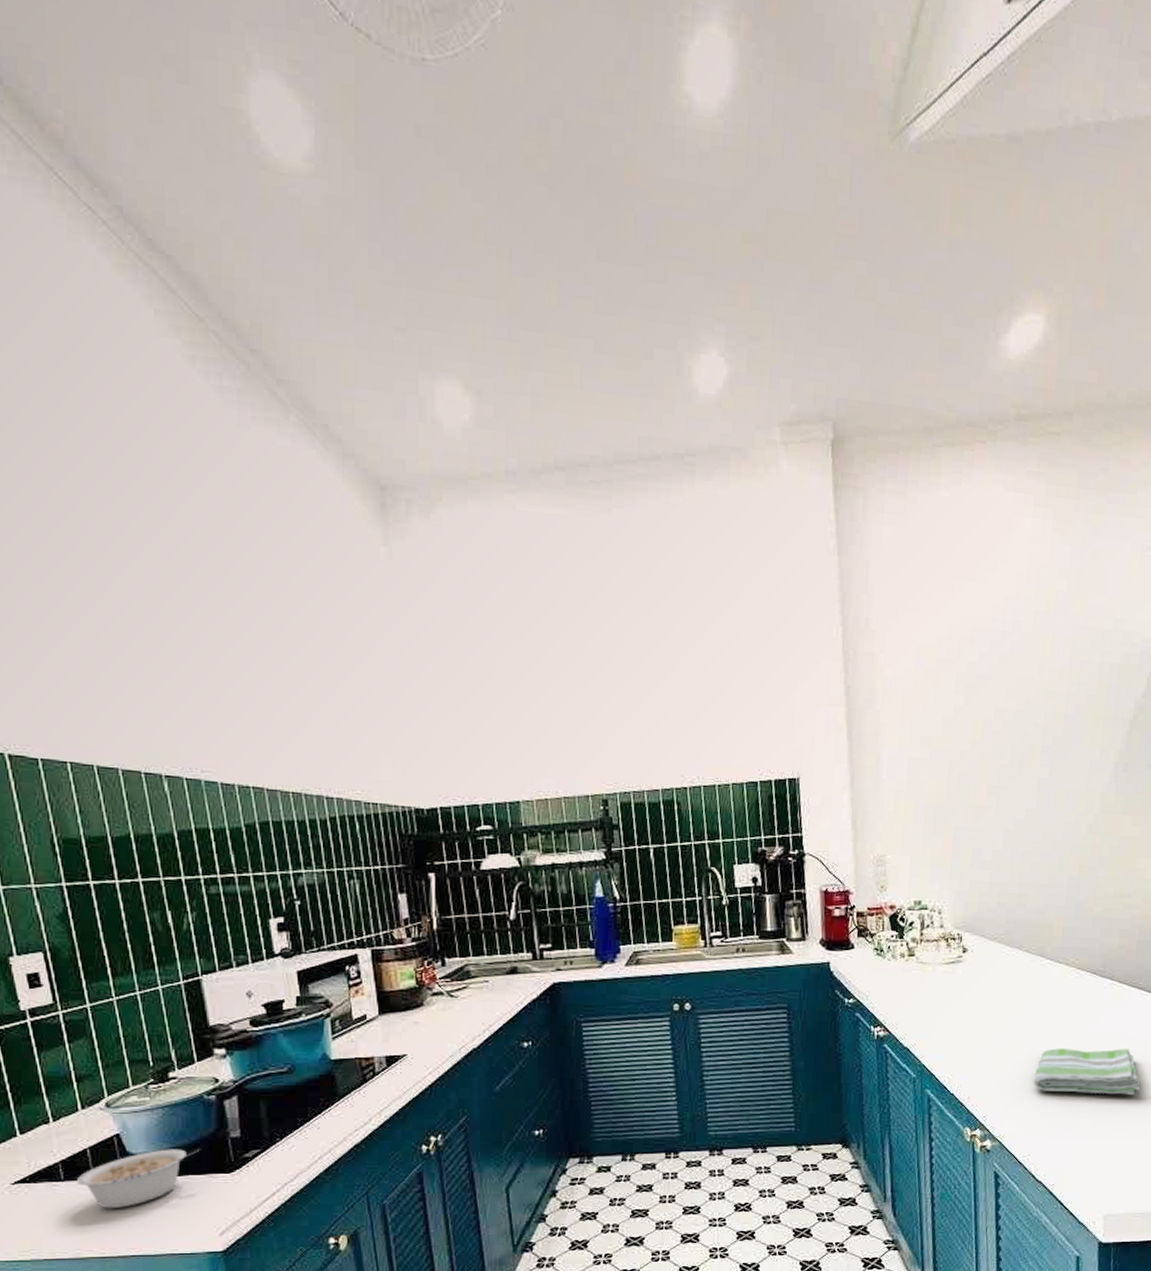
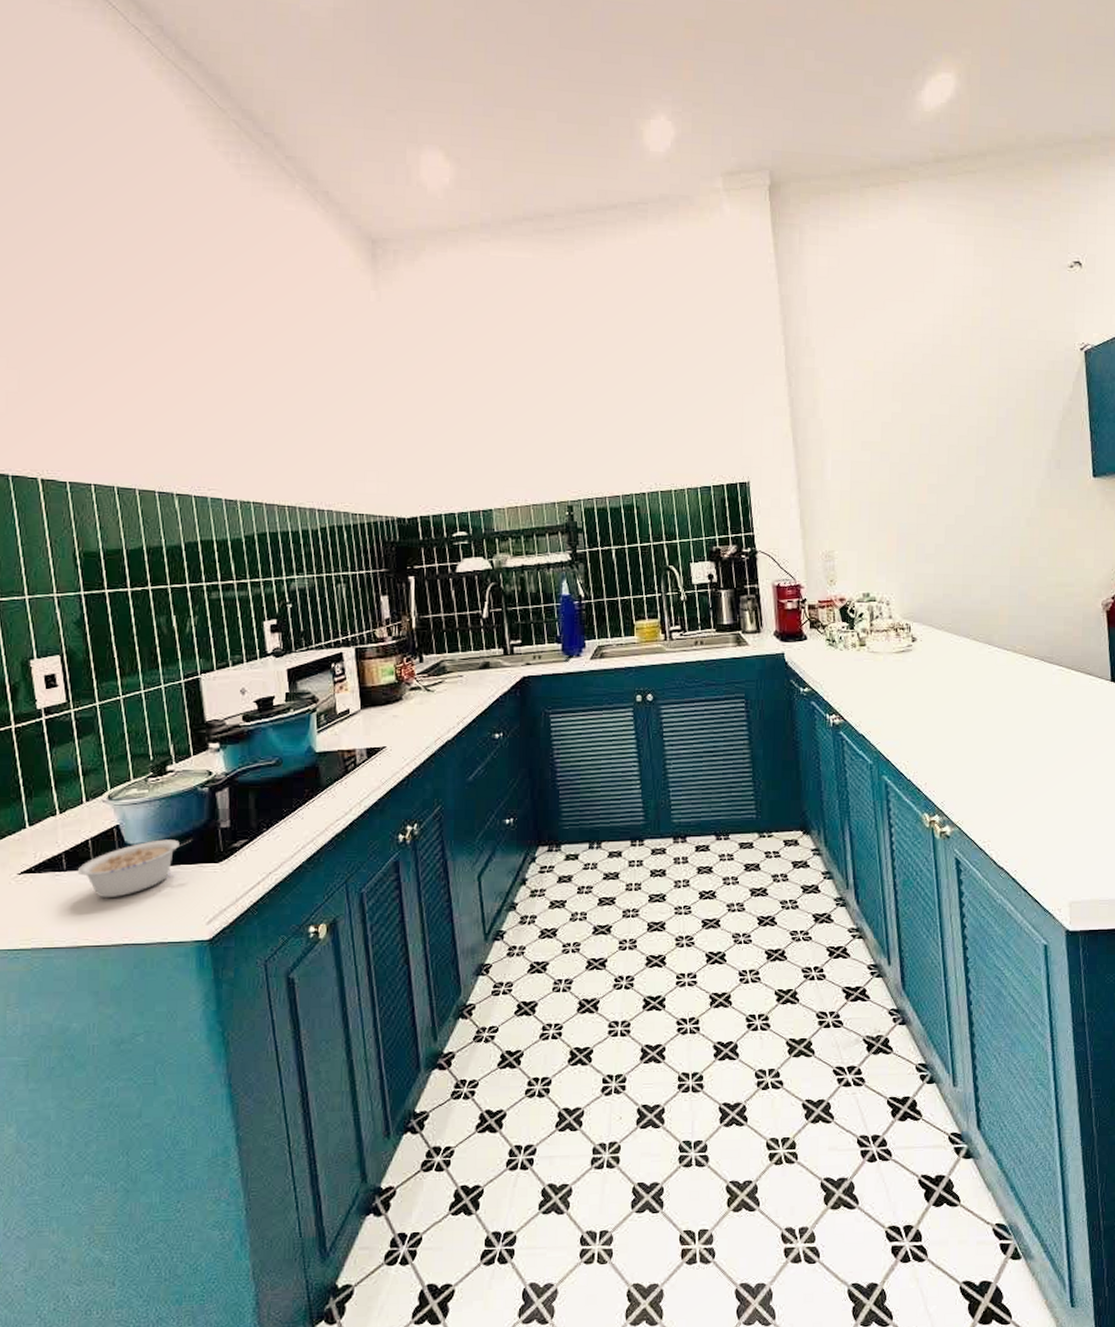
dish towel: present [1033,1048,1141,1095] -> none [989,733,1096,779]

